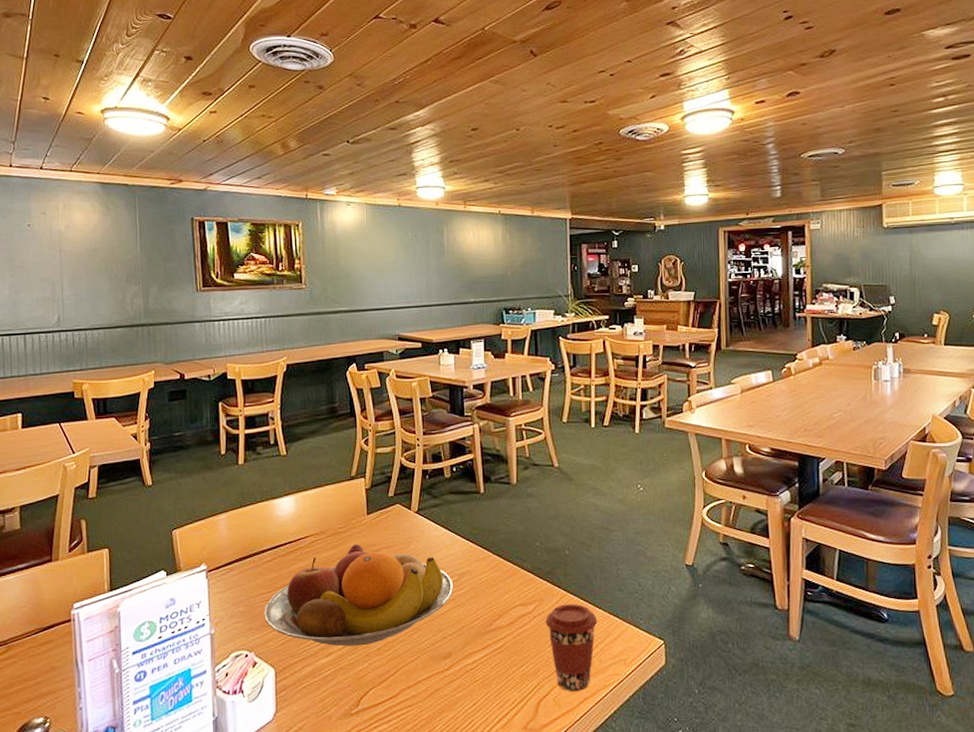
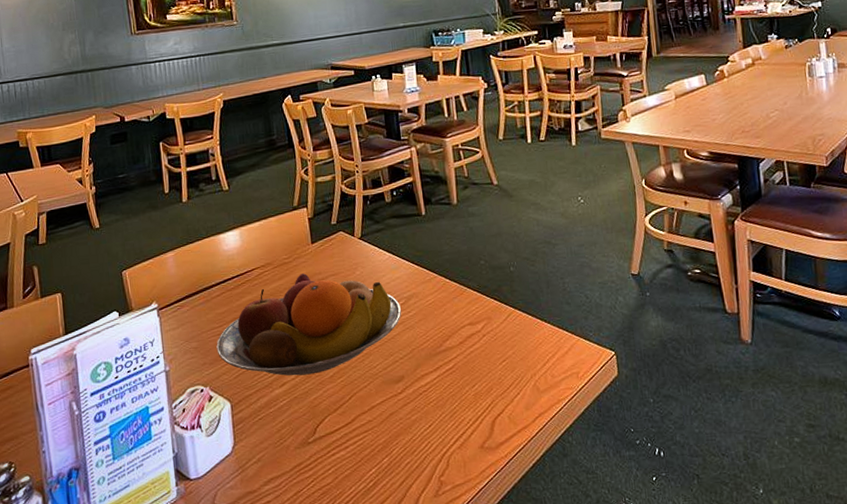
coffee cup: present [545,603,598,691] -> none [495,319,548,408]

